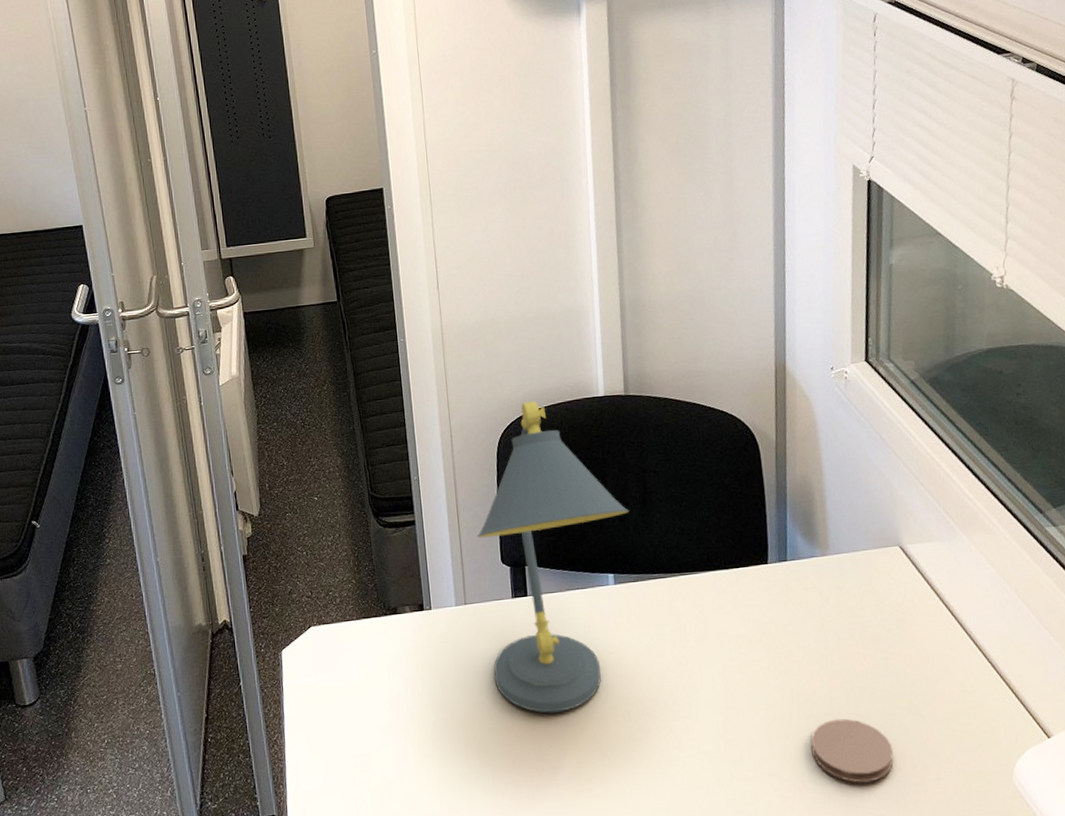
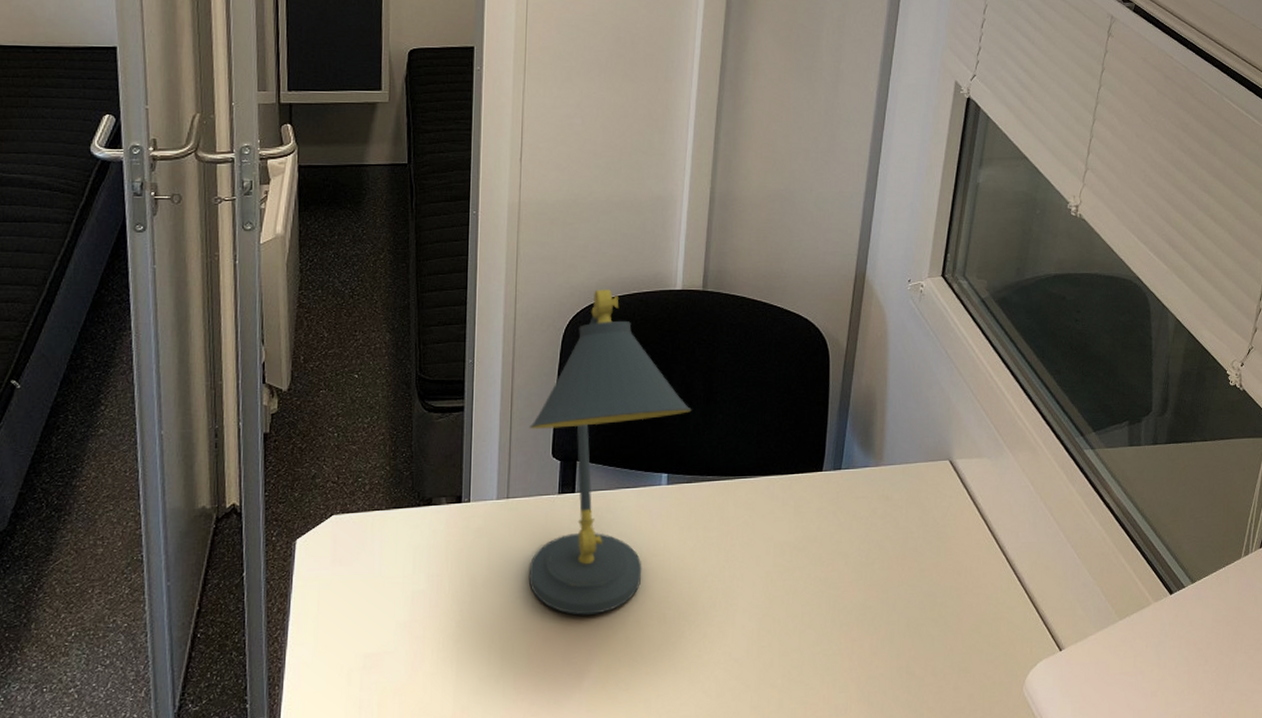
coaster: present [810,718,894,783] -> none [840,628,918,691]

